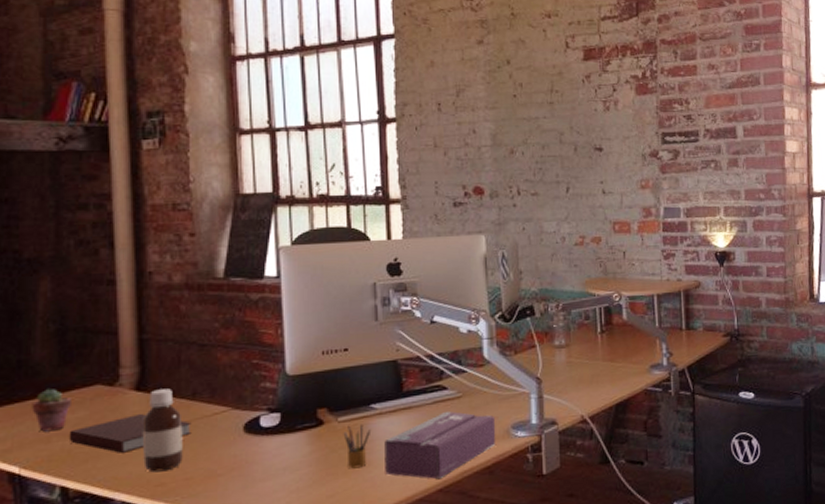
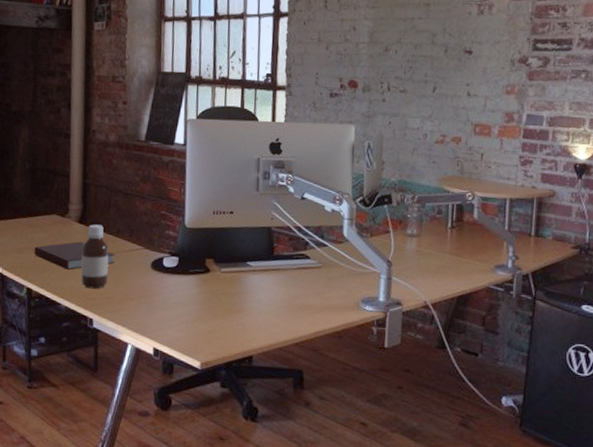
potted succulent: present [31,389,71,432] -> none [12,213,37,245]
pencil box: present [343,424,370,469] -> none [224,276,245,313]
tissue box: present [384,411,496,479] -> none [254,277,348,334]

